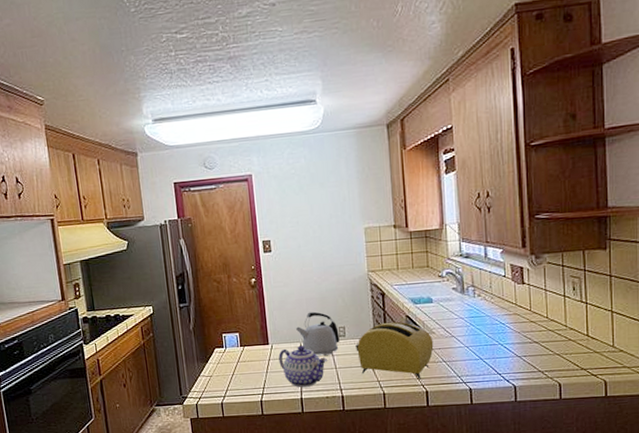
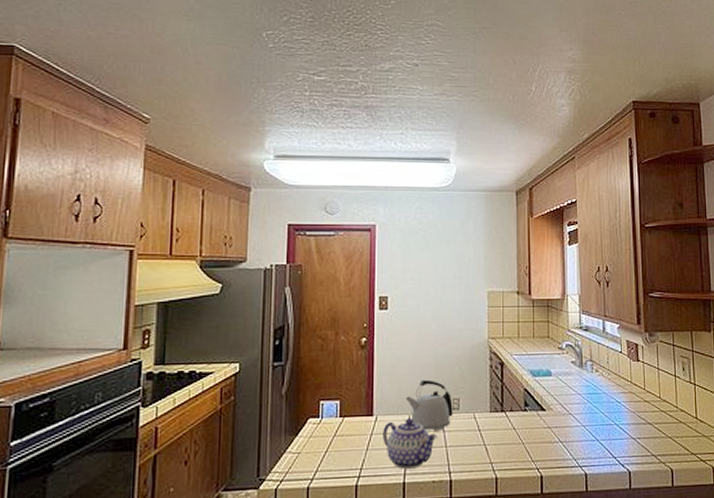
toaster: present [355,321,434,380] -> none [469,395,551,463]

